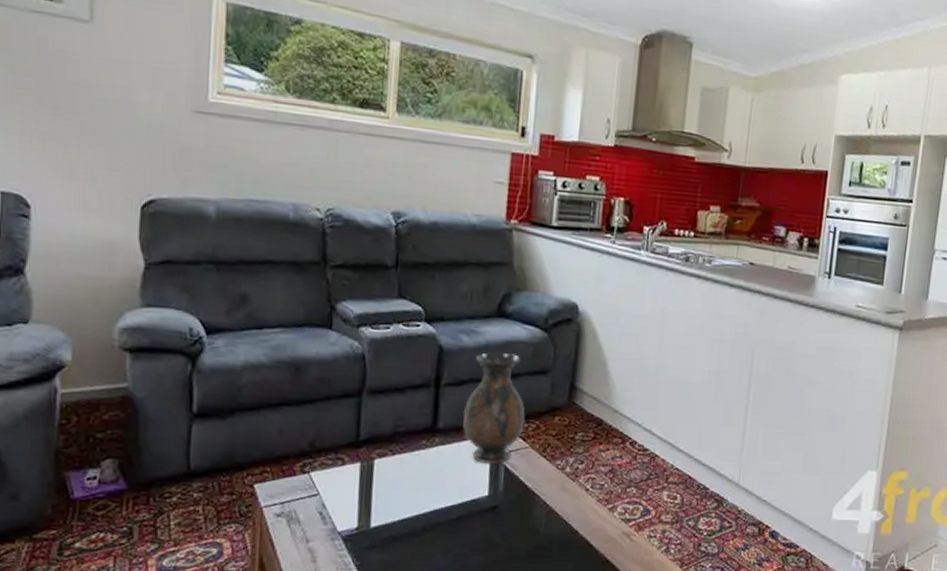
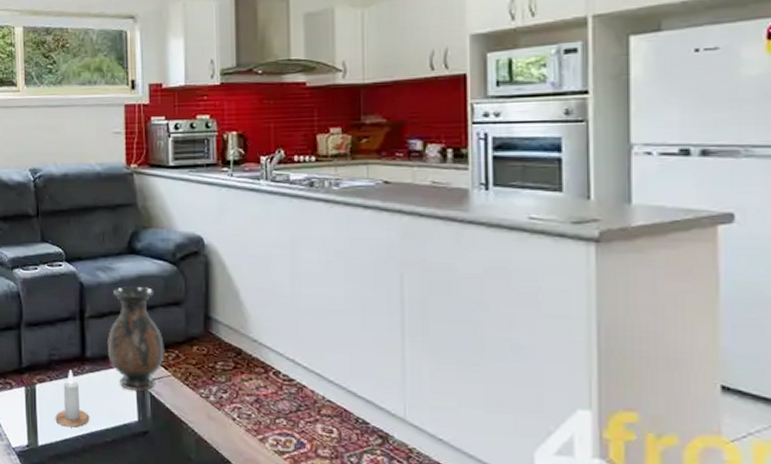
candle: none [394,443,435,506] -> present [55,370,90,428]

